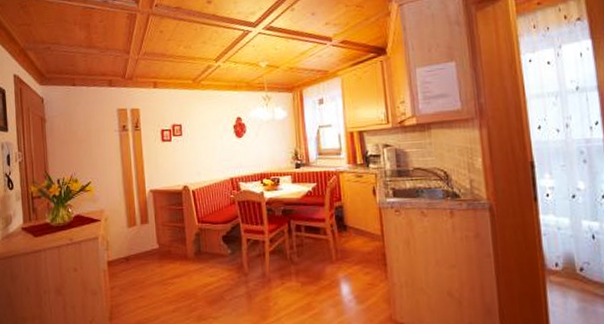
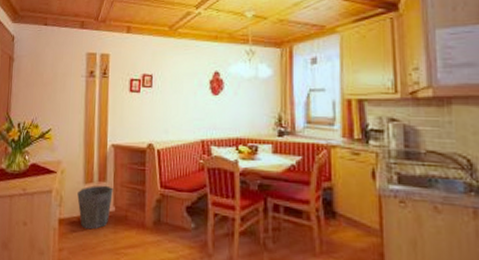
waste bin: none [122,226,156,267] -> present [77,185,113,230]

